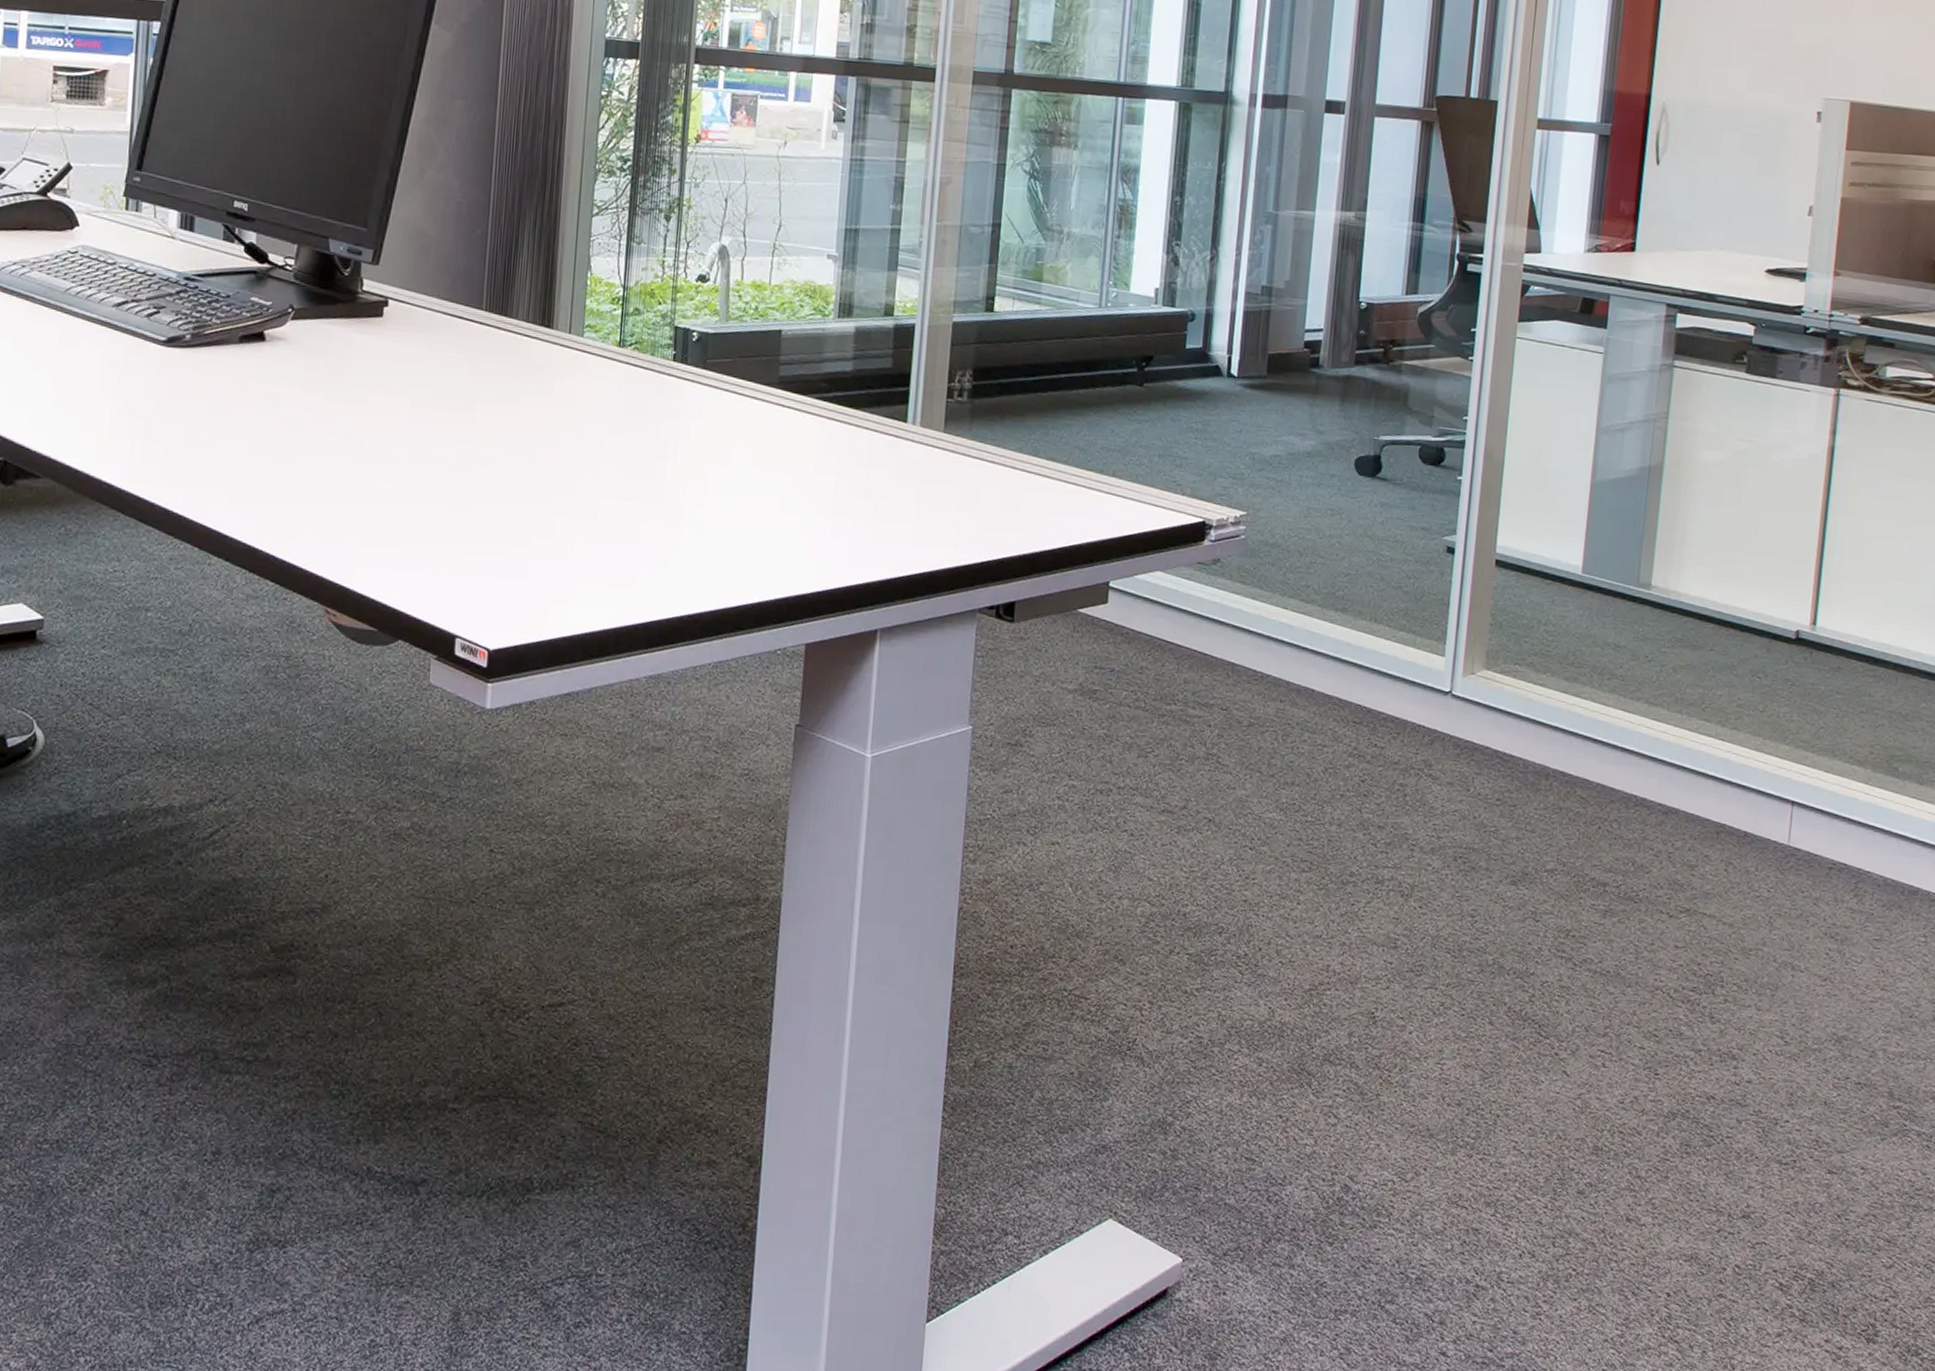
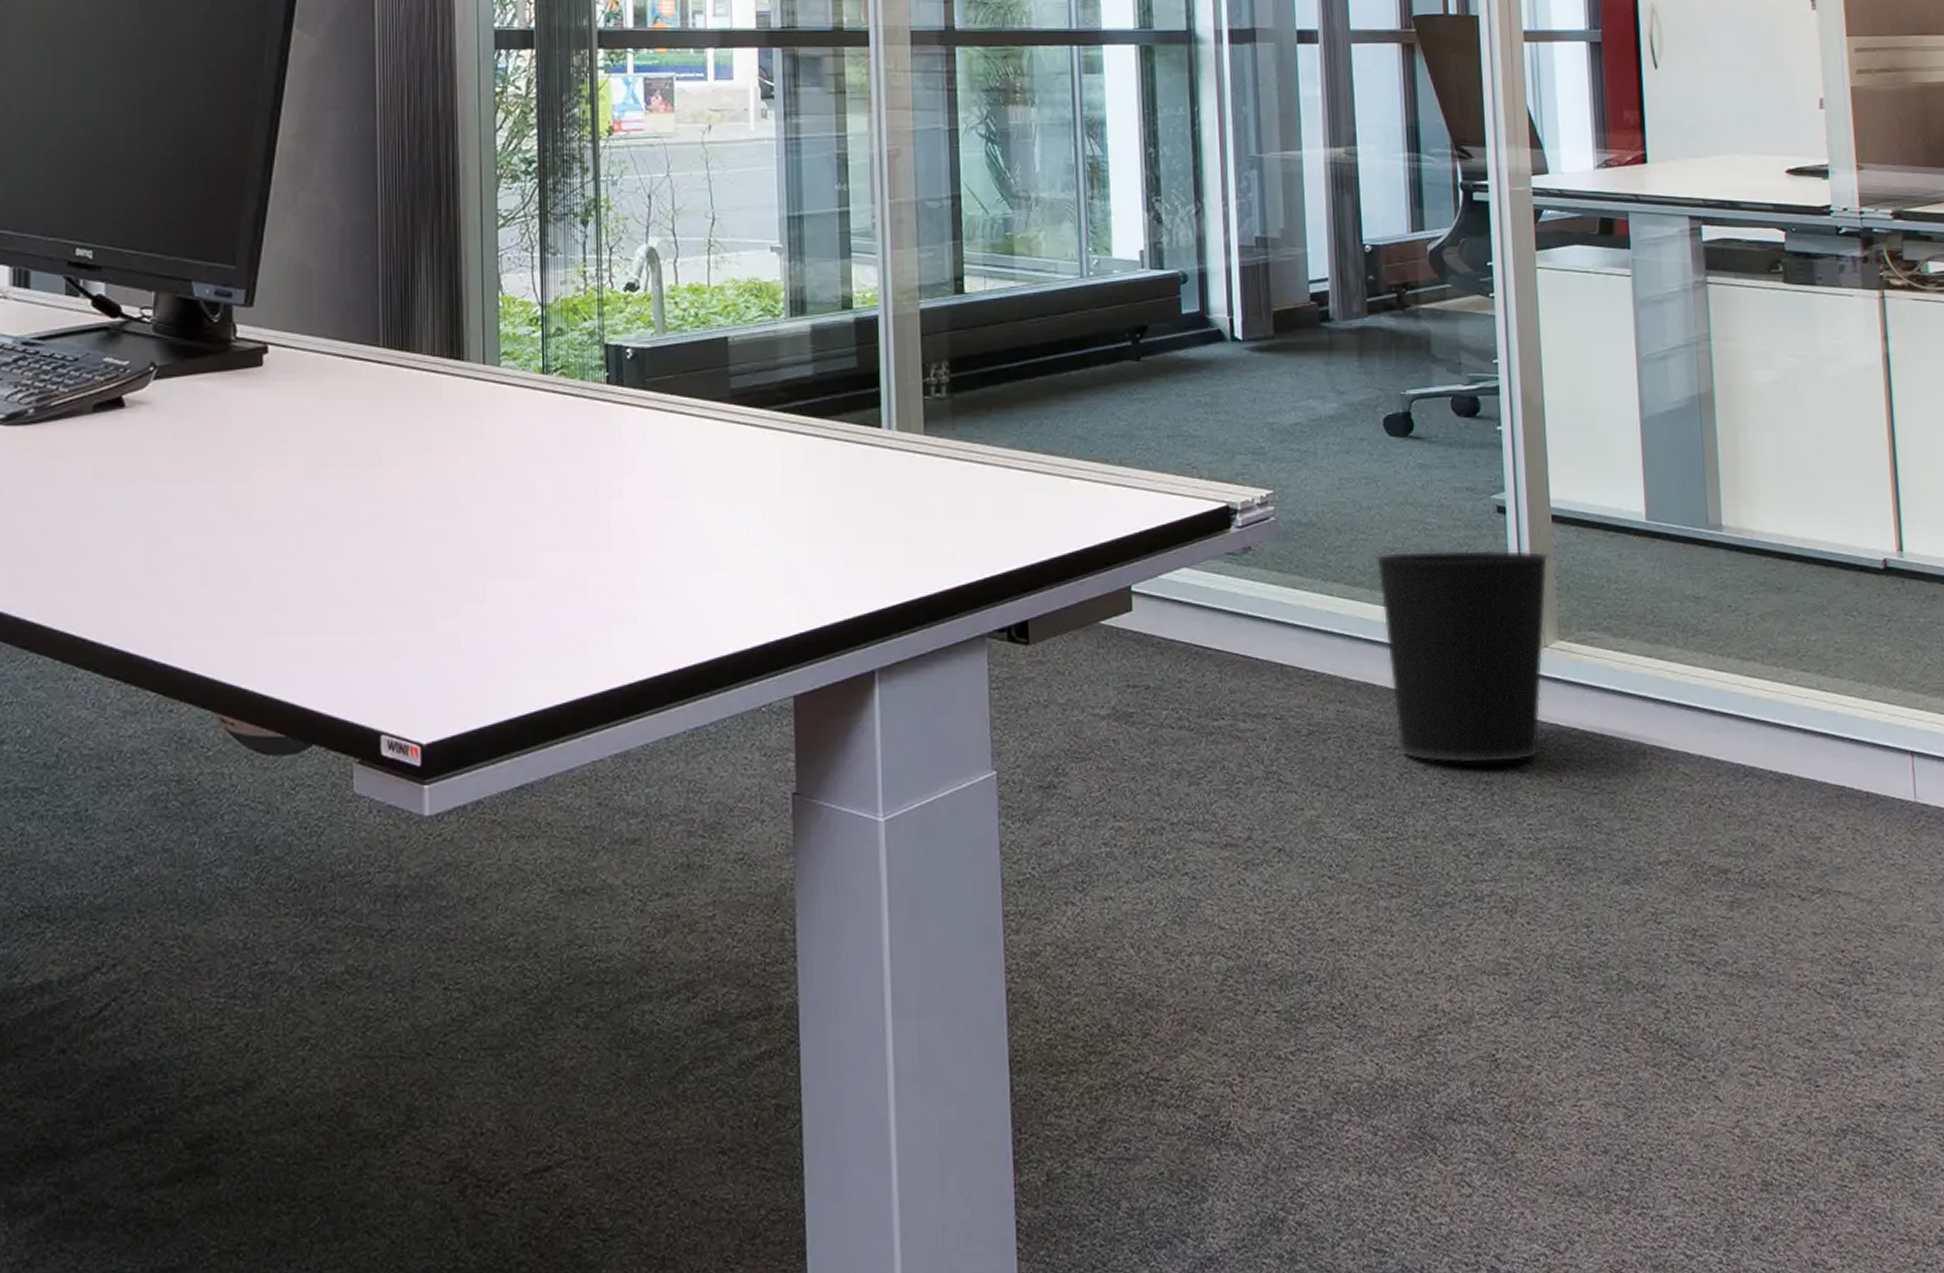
wastebasket: none [1327,577,1488,770] -> present [1374,549,1550,764]

